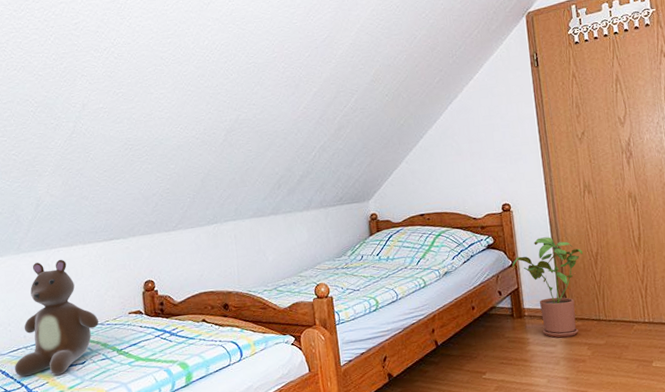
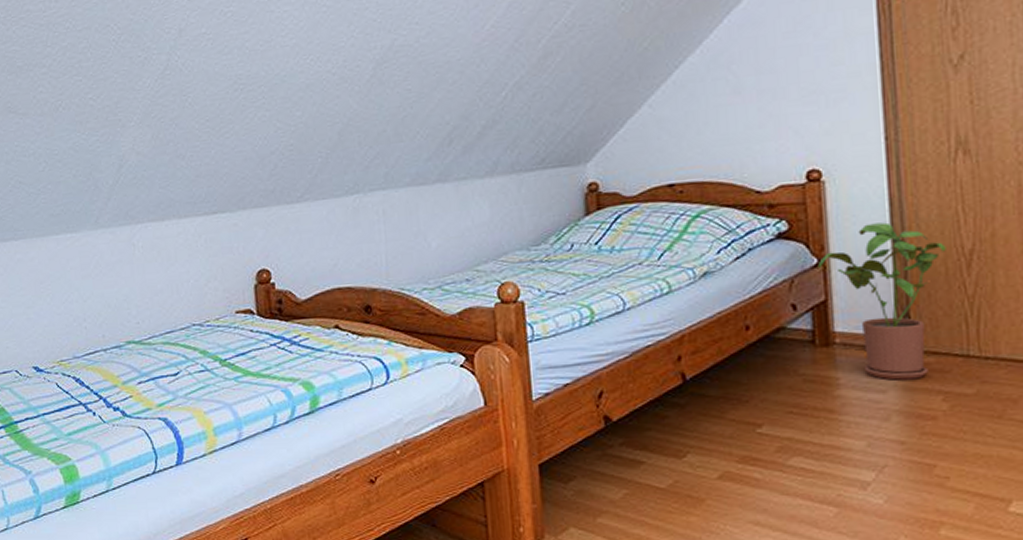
teddy bear: present [14,259,100,377] -> none [90,237,198,388]

